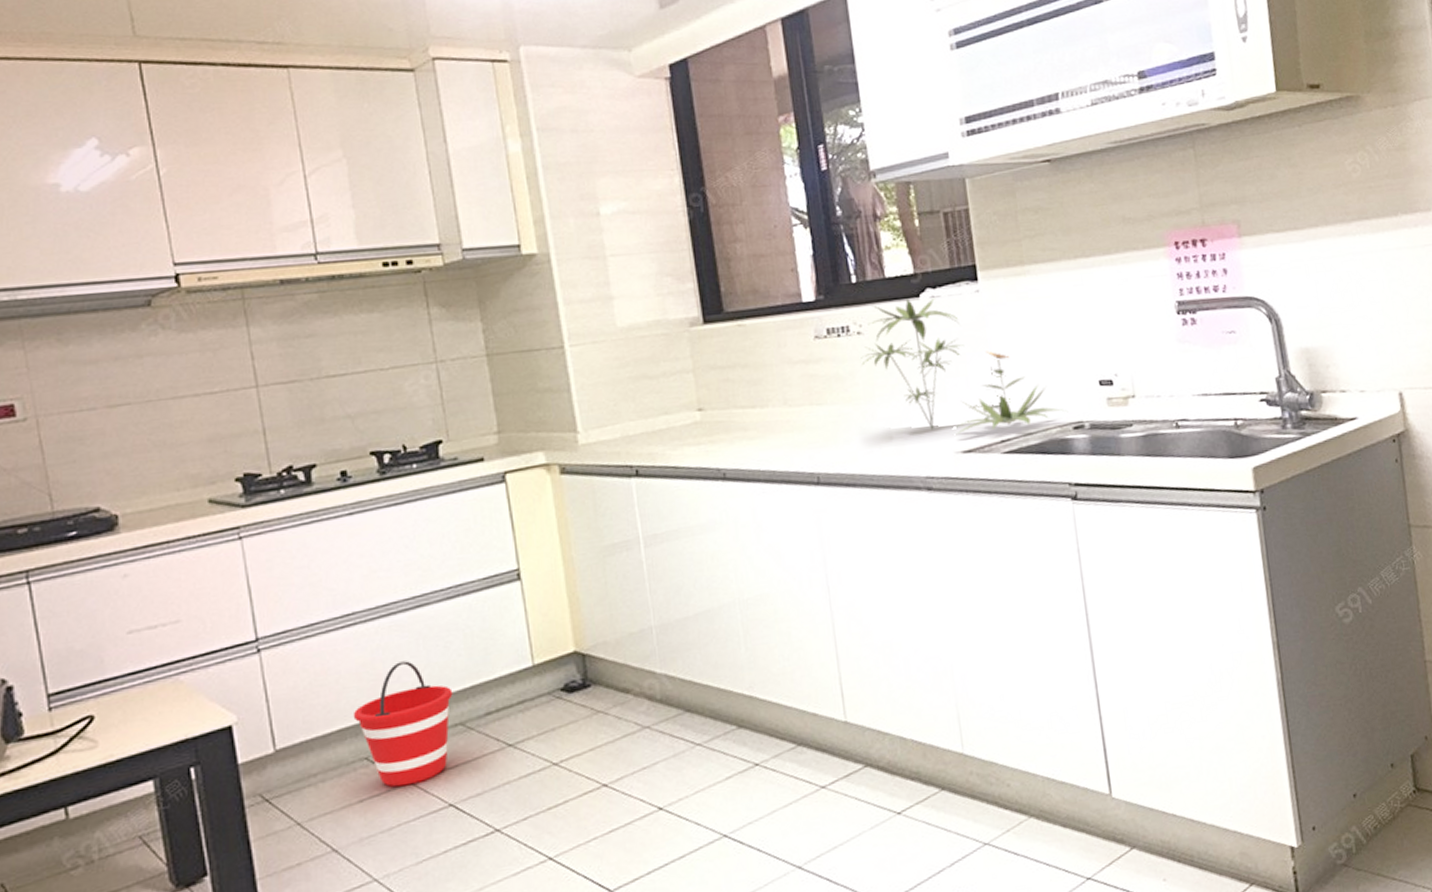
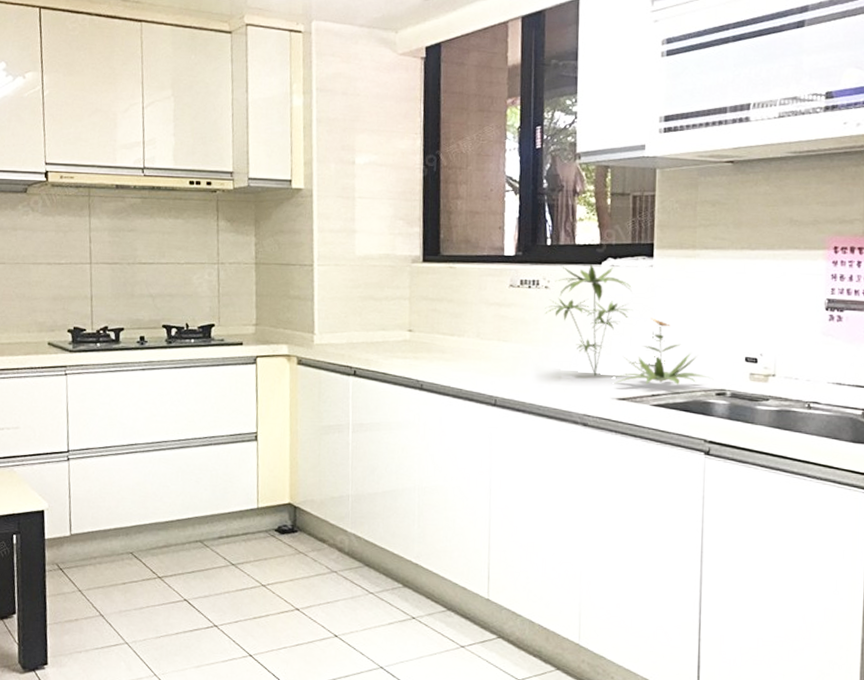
bucket: present [353,661,453,787] -> none [126,486,198,579]

